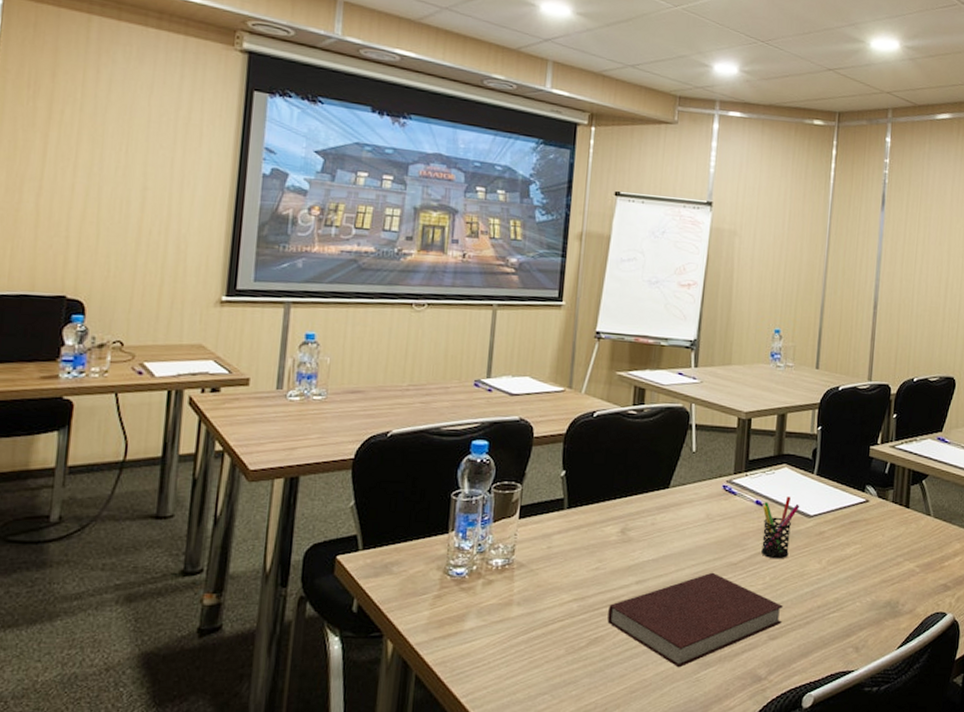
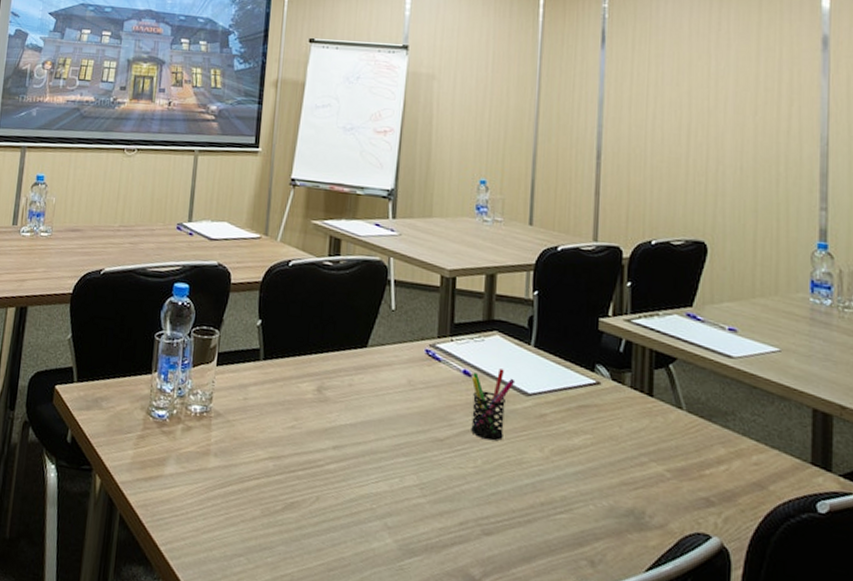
notebook: present [607,572,784,668] -> none [303,446,500,551]

